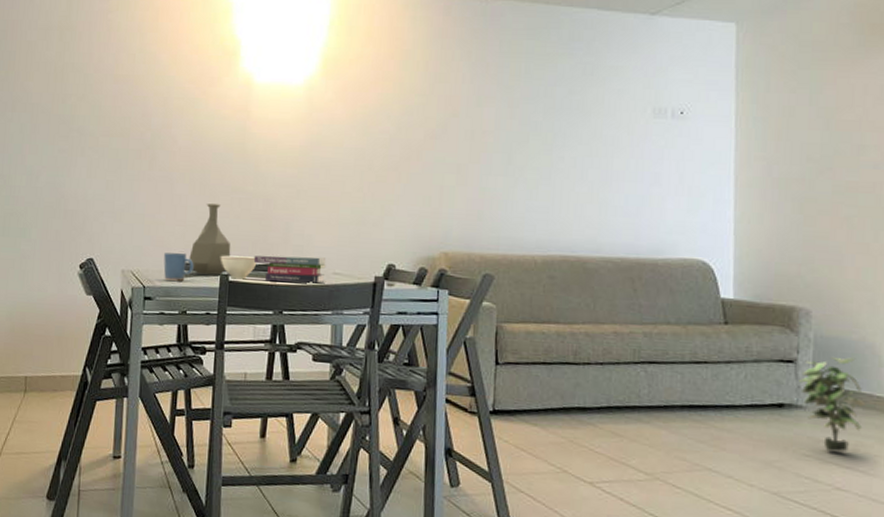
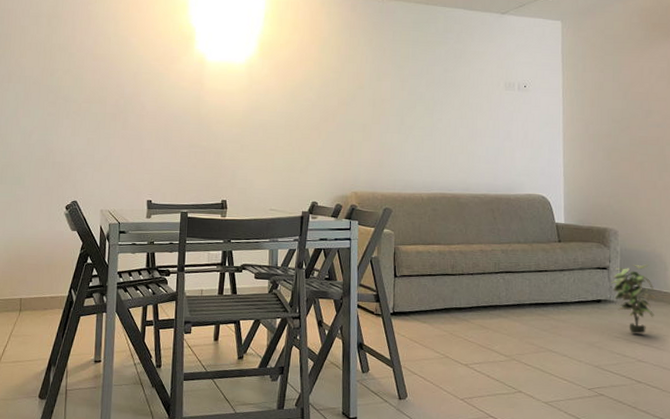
mug: present [163,252,194,281] -> none [135,195,160,218]
vase: present [187,202,231,275] -> none [154,155,189,213]
bowl: present [220,255,257,280] -> none [180,197,210,216]
books: present [253,255,326,284] -> none [207,196,265,218]

